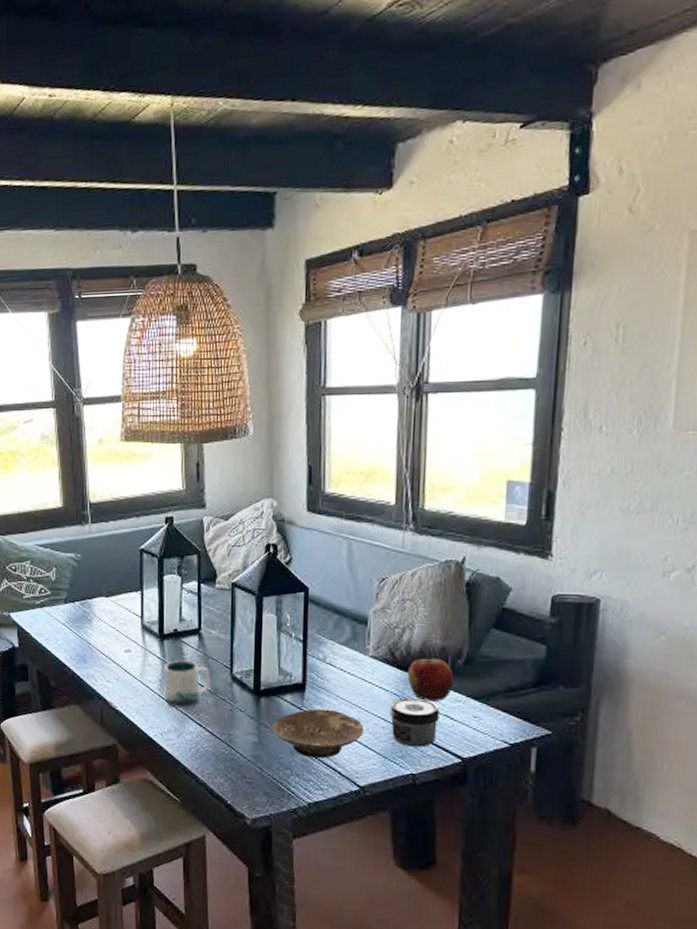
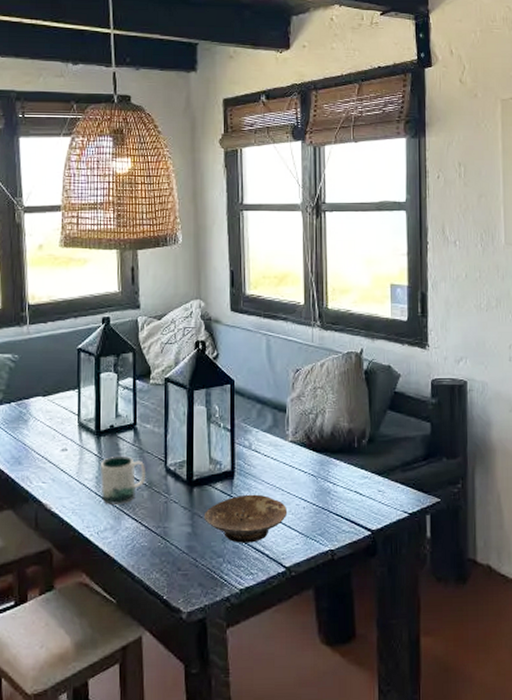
jar: present [390,697,440,748] -> none [309,477,350,524]
apple: present [407,658,454,702] -> none [322,439,360,479]

